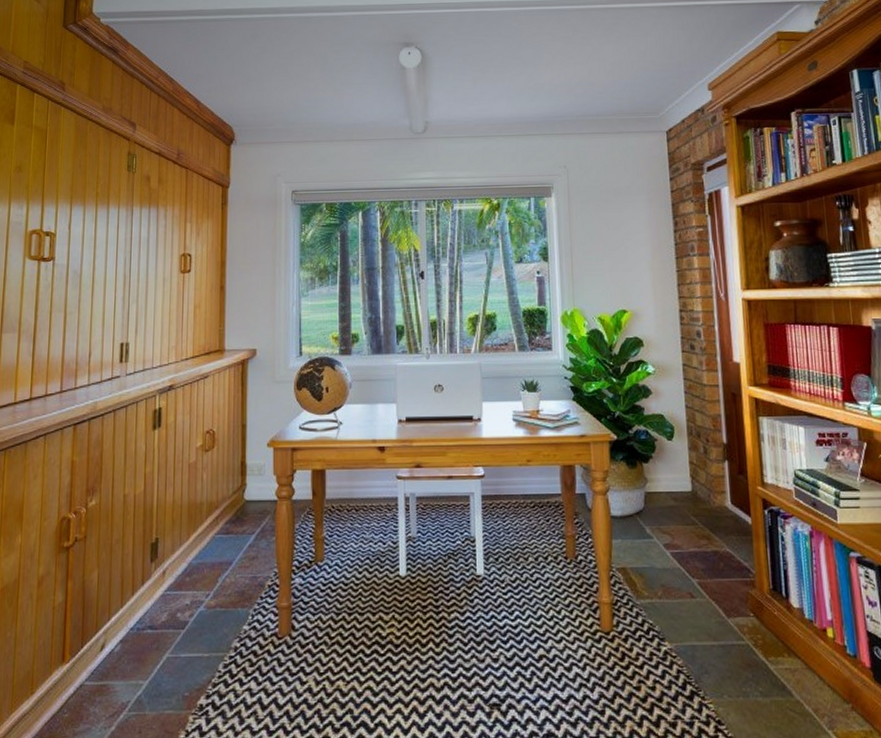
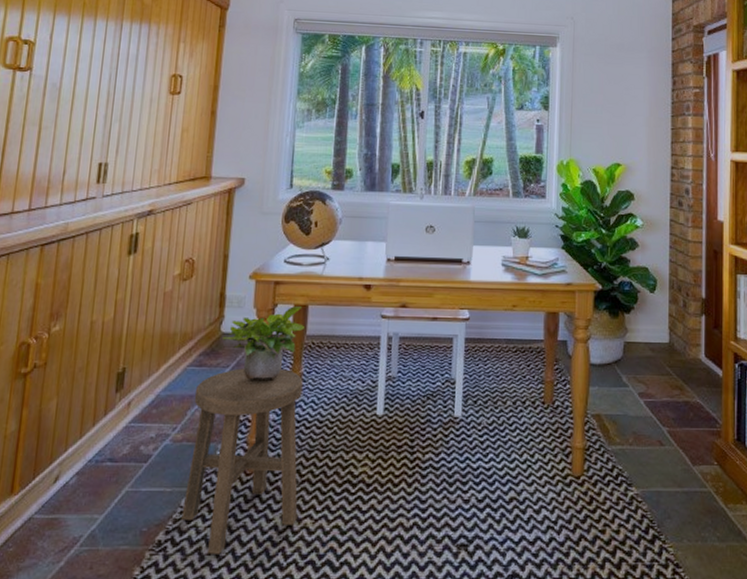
stool: none [220,534,330,717] -> present [181,368,303,554]
potted plant: none [246,471,324,546] -> present [222,306,306,381]

